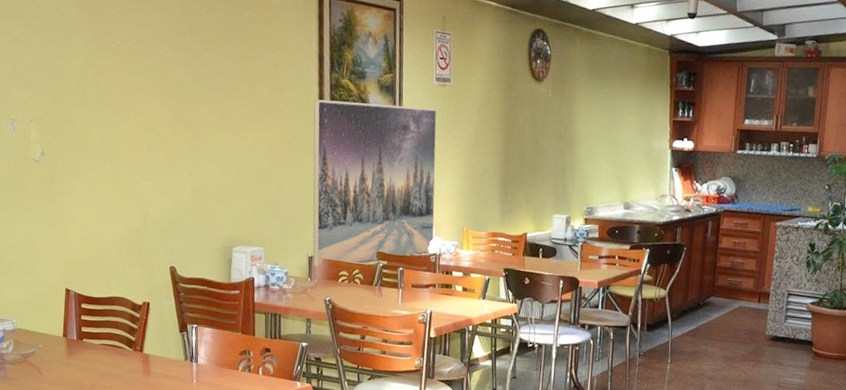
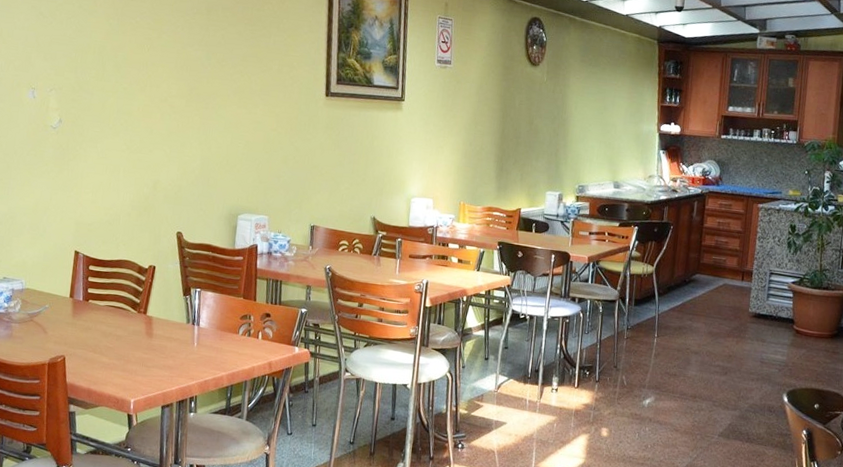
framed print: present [312,99,437,267] -> none [314,77,438,236]

